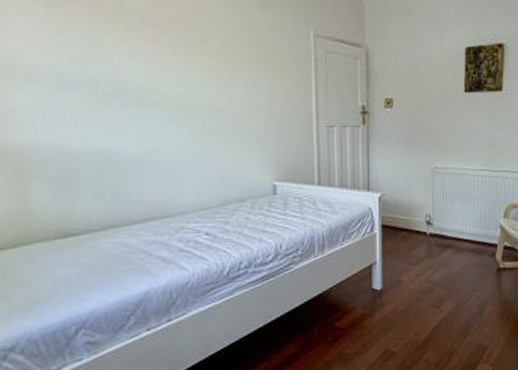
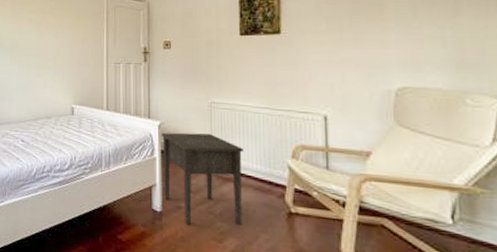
nightstand: none [381,202,463,297] -> present [161,132,244,225]

